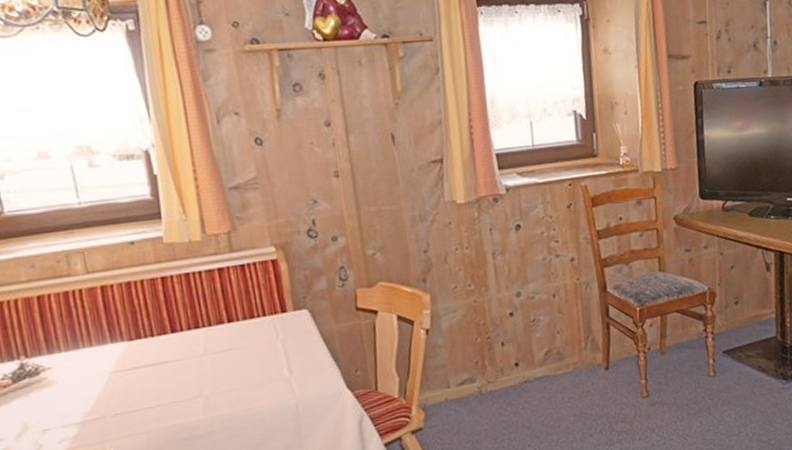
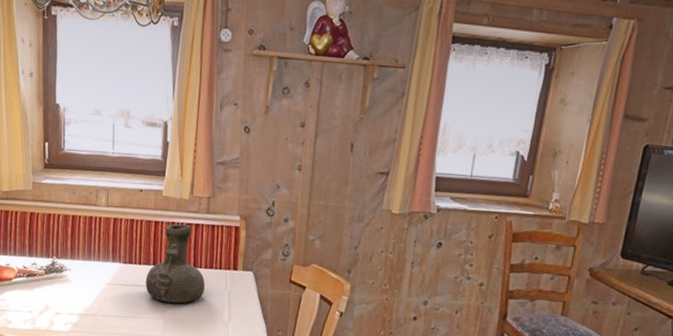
vase: none [164,271,250,376] -> present [145,224,205,304]

